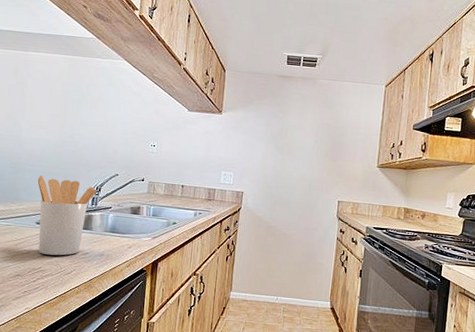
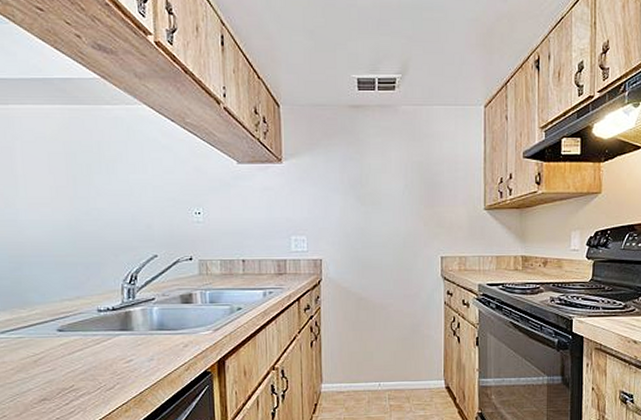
utensil holder: present [37,175,97,256] -> none [50,267,132,369]

